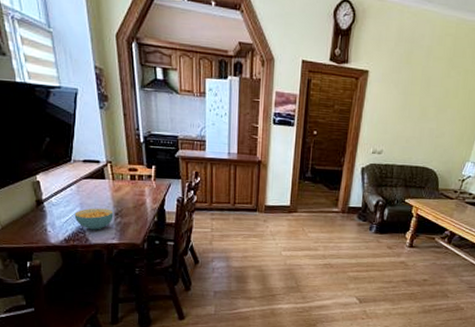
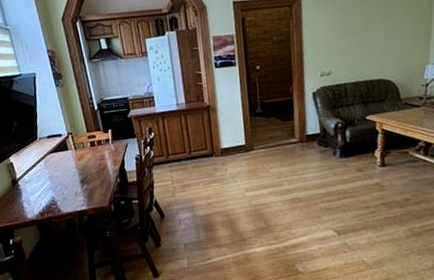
cereal bowl: present [74,208,114,230] -> none [45,177,80,200]

